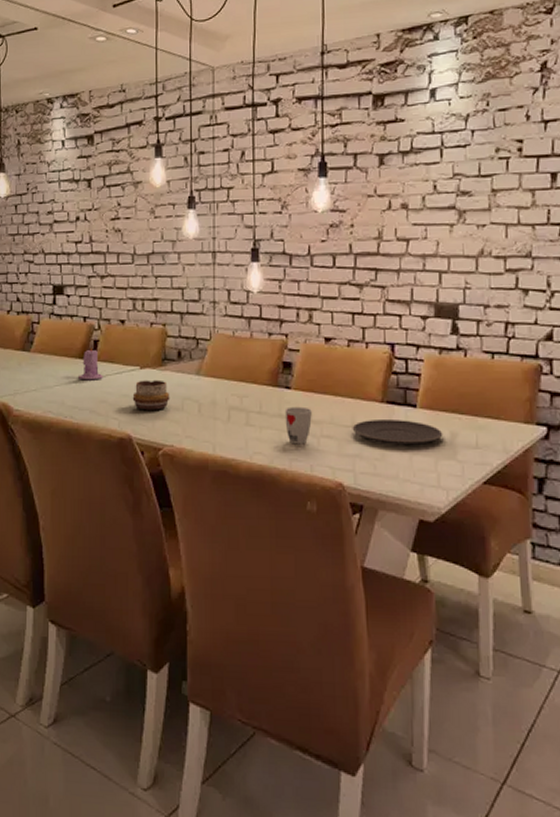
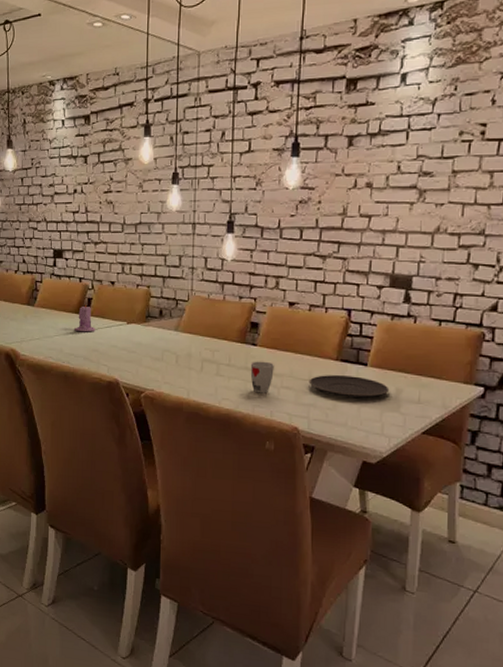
decorative bowl: present [132,379,170,410] -> none [120,333,152,360]

